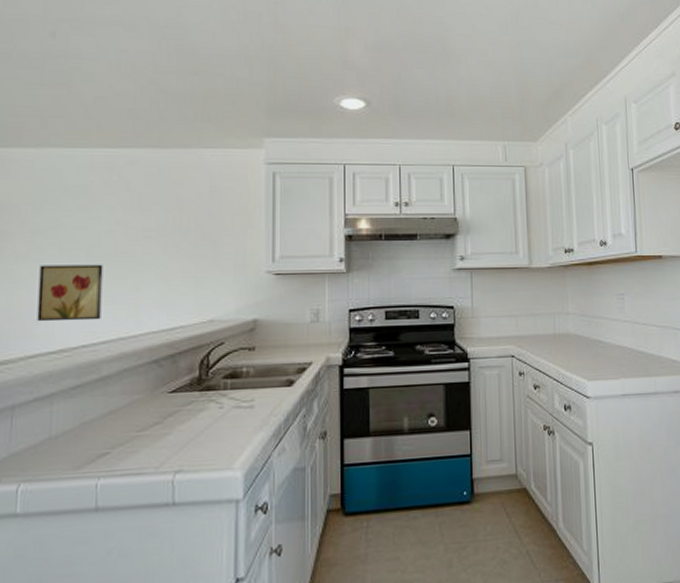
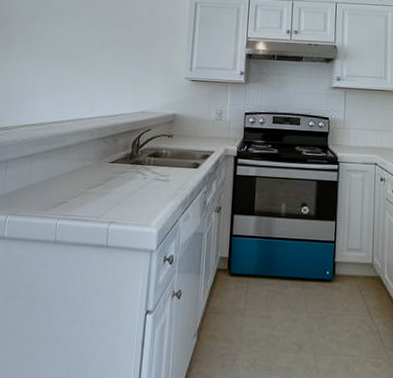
wall art: present [37,264,103,322] -> none [27,61,73,104]

